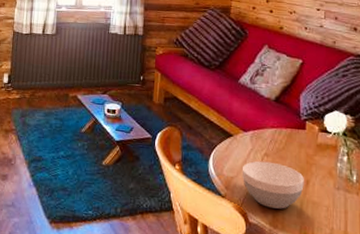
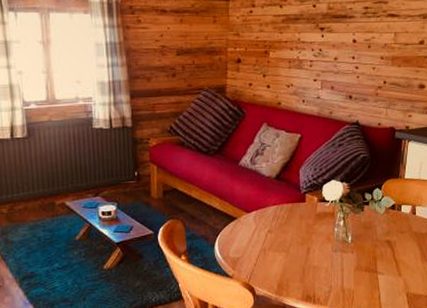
bowl: present [242,161,304,209] -> none [247,237,305,279]

